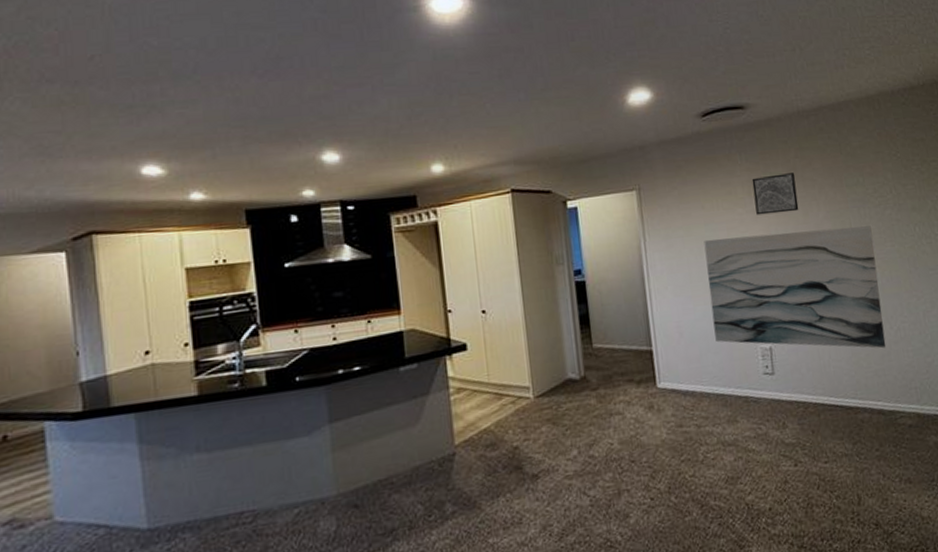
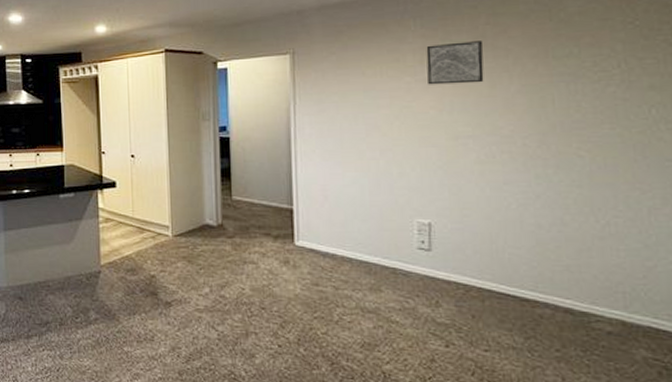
wall art: present [704,226,886,349] -> none [361,103,587,243]

